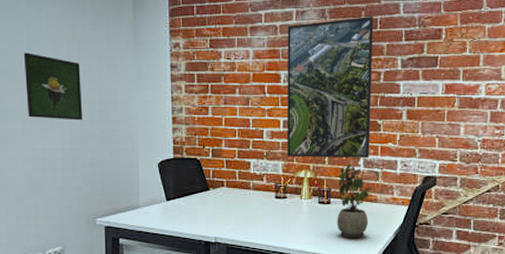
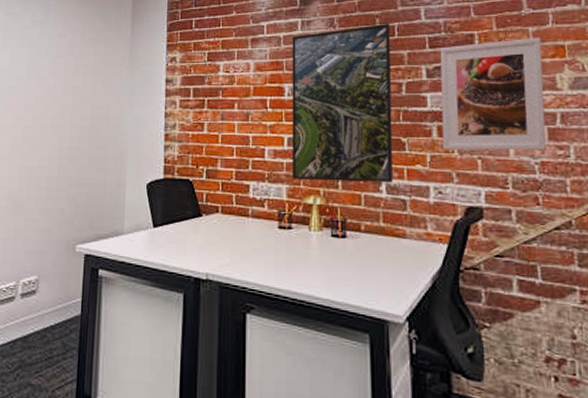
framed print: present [23,52,83,121] -> none [20,70,75,137]
potted plant: present [337,163,372,239] -> none [355,189,398,284]
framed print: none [410,33,494,131] -> present [440,37,546,151]

